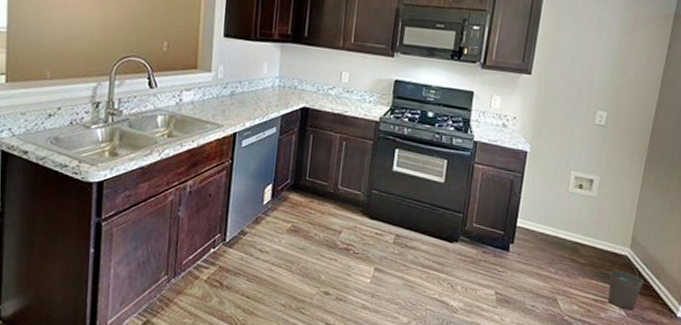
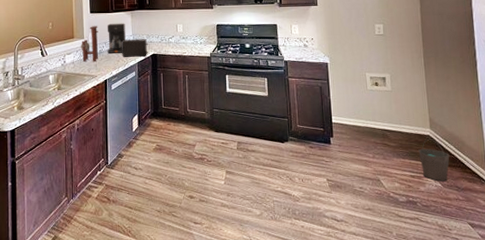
paper towel holder: none [205,55,233,106] -> present [81,26,99,62]
coffee maker: none [241,56,271,100] -> present [107,23,126,54]
toaster: none [261,81,299,109] -> present [122,39,148,57]

